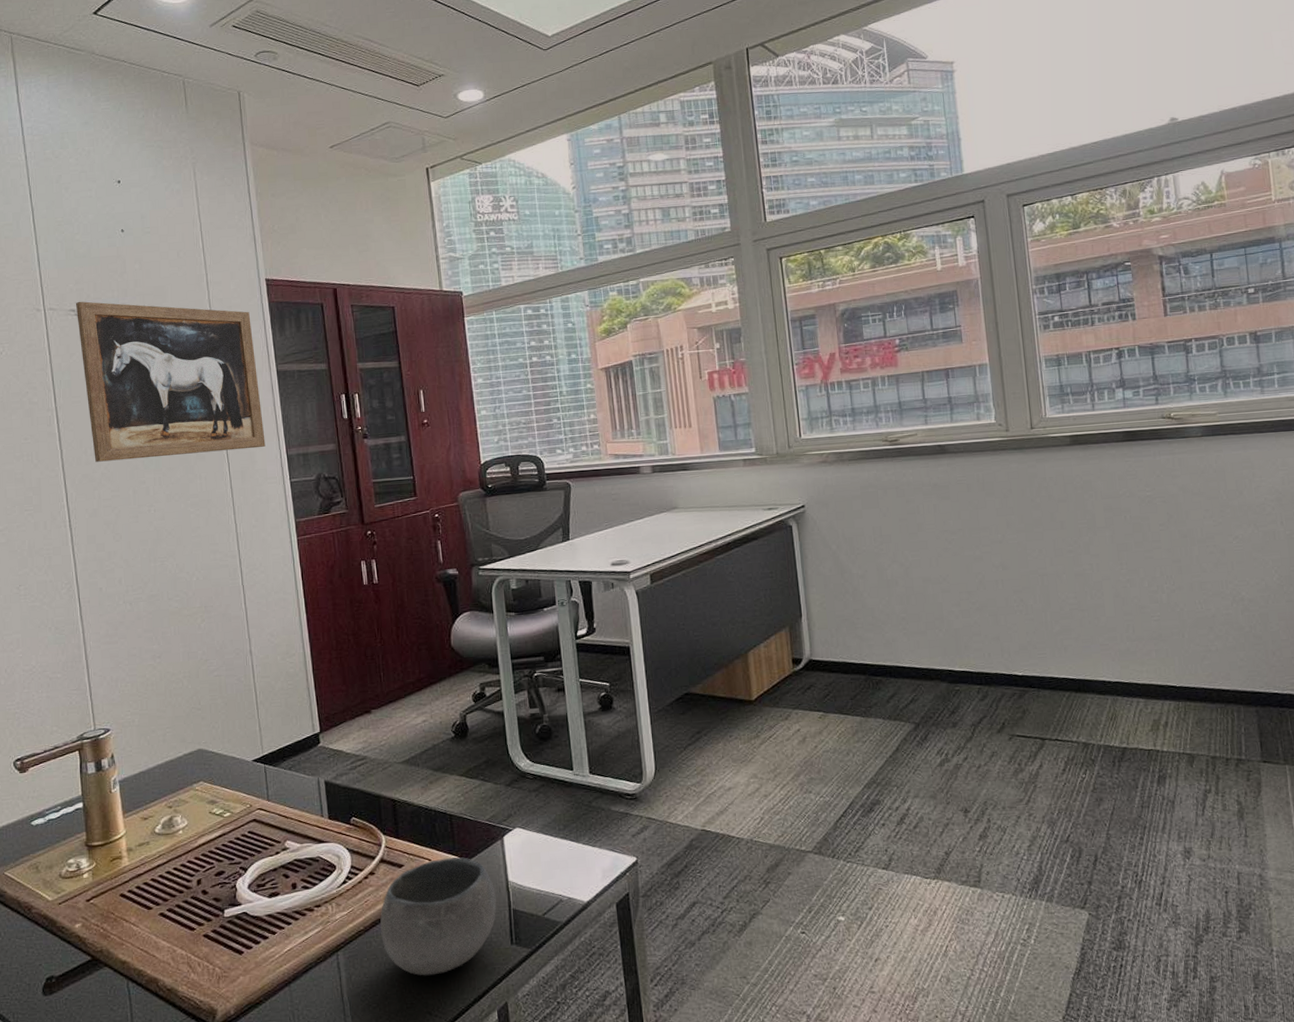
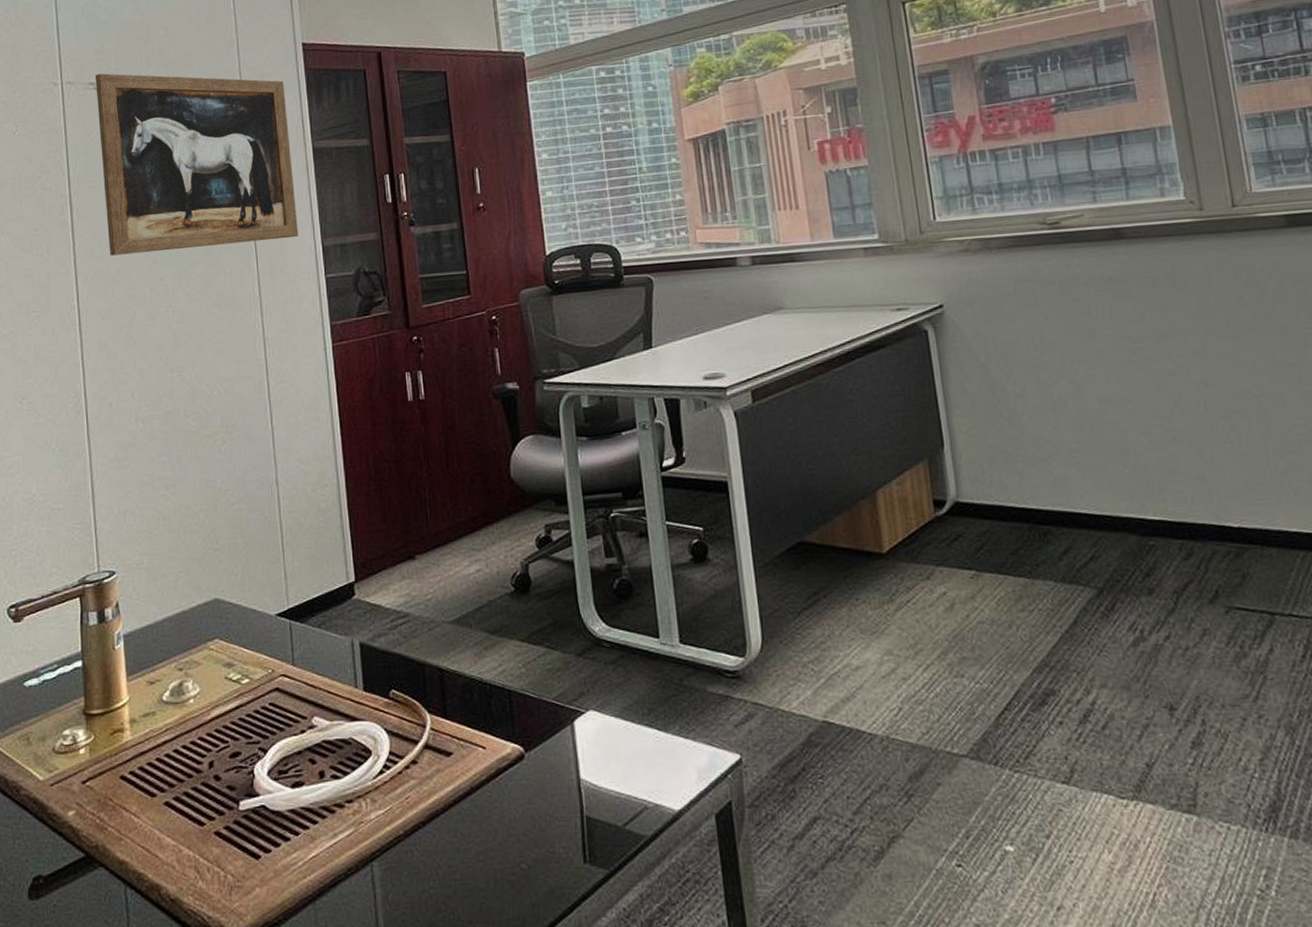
bowl: present [379,857,497,976] -> none [423,746,566,899]

